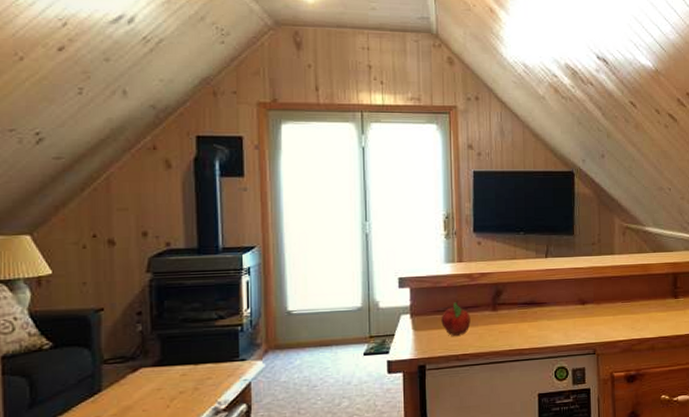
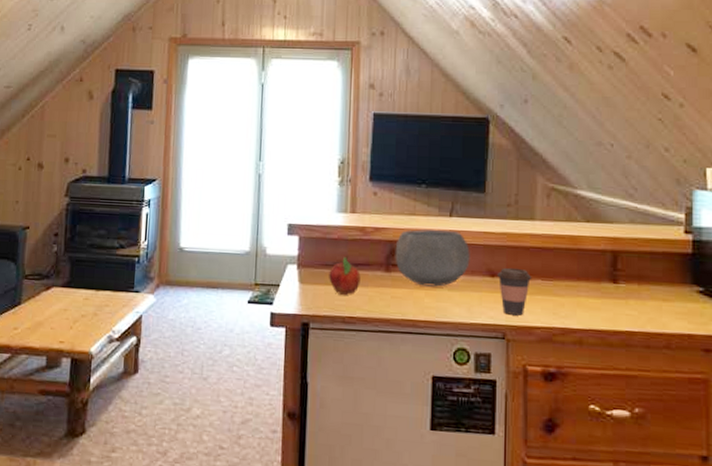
bowl: none [500,270,564,319] -> present [395,229,470,287]
coffee cup: none [587,295,614,334] -> present [497,267,532,316]

